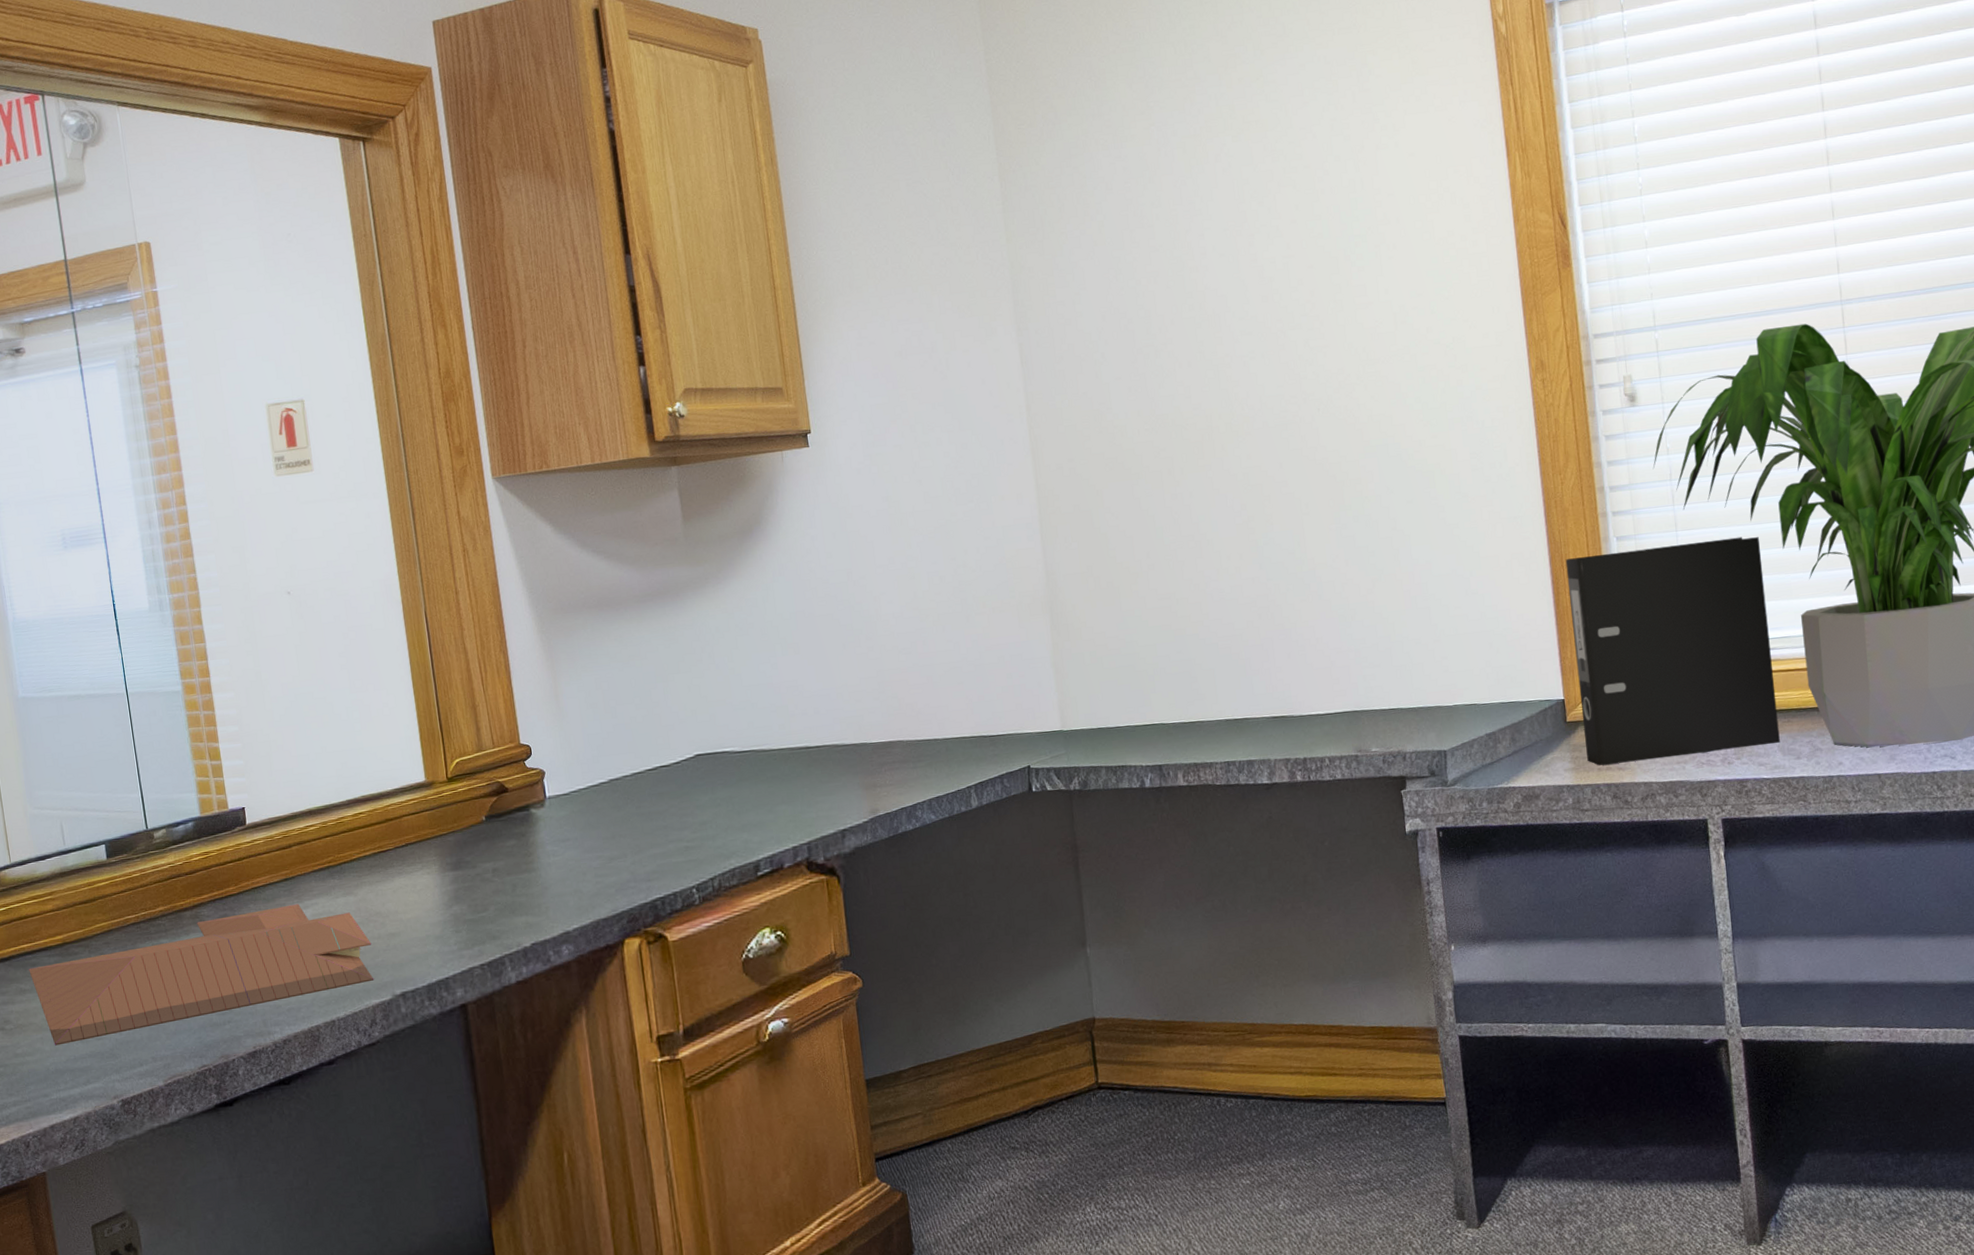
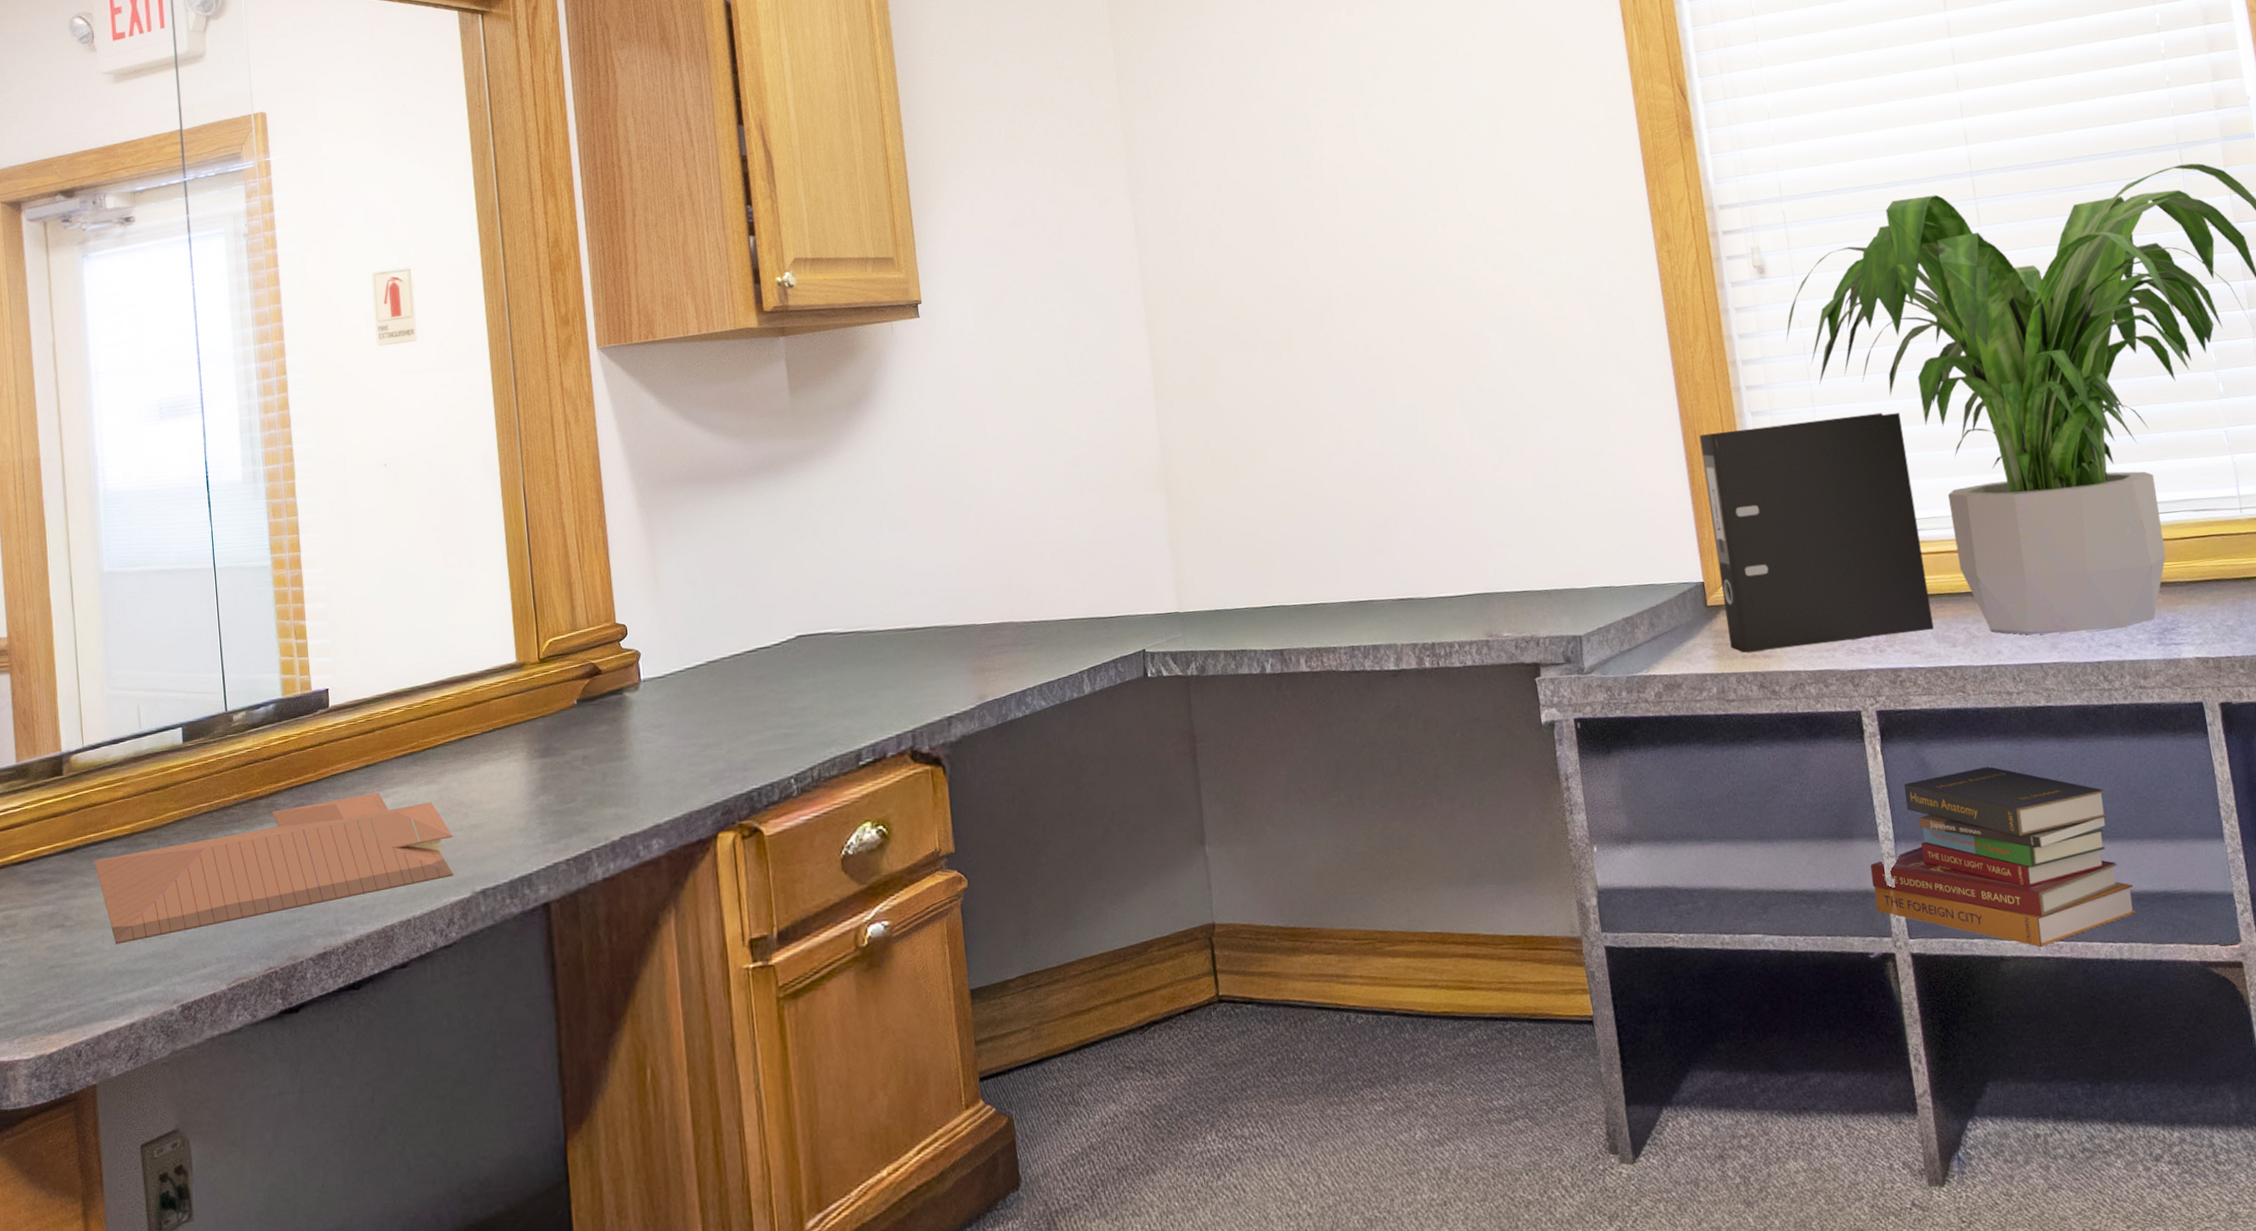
books: none [1708,869,1953,1033] -> present [1870,766,2137,947]

